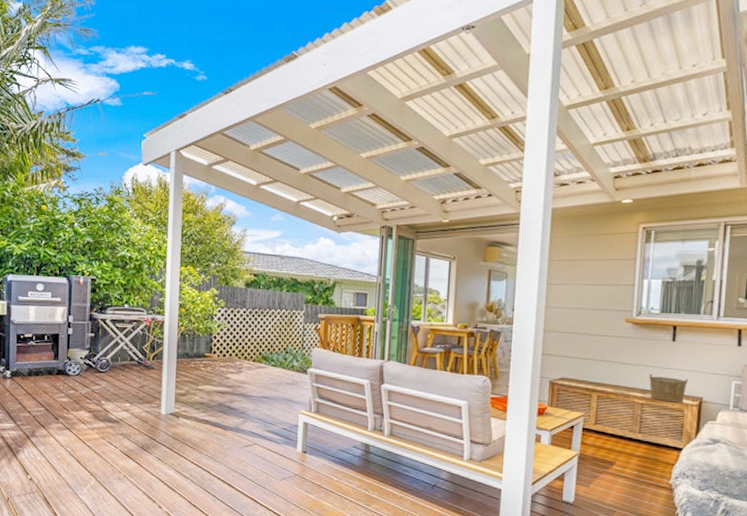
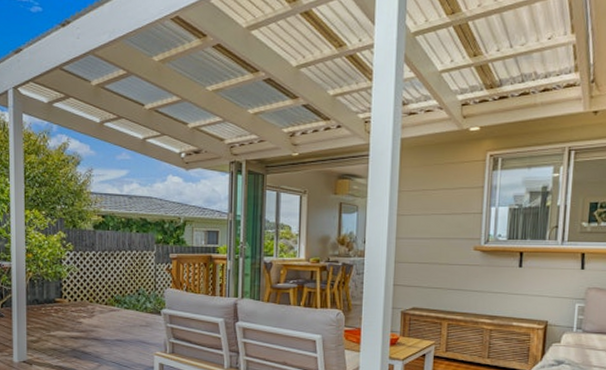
basket: present [649,373,688,403] -> none [497,300,534,327]

